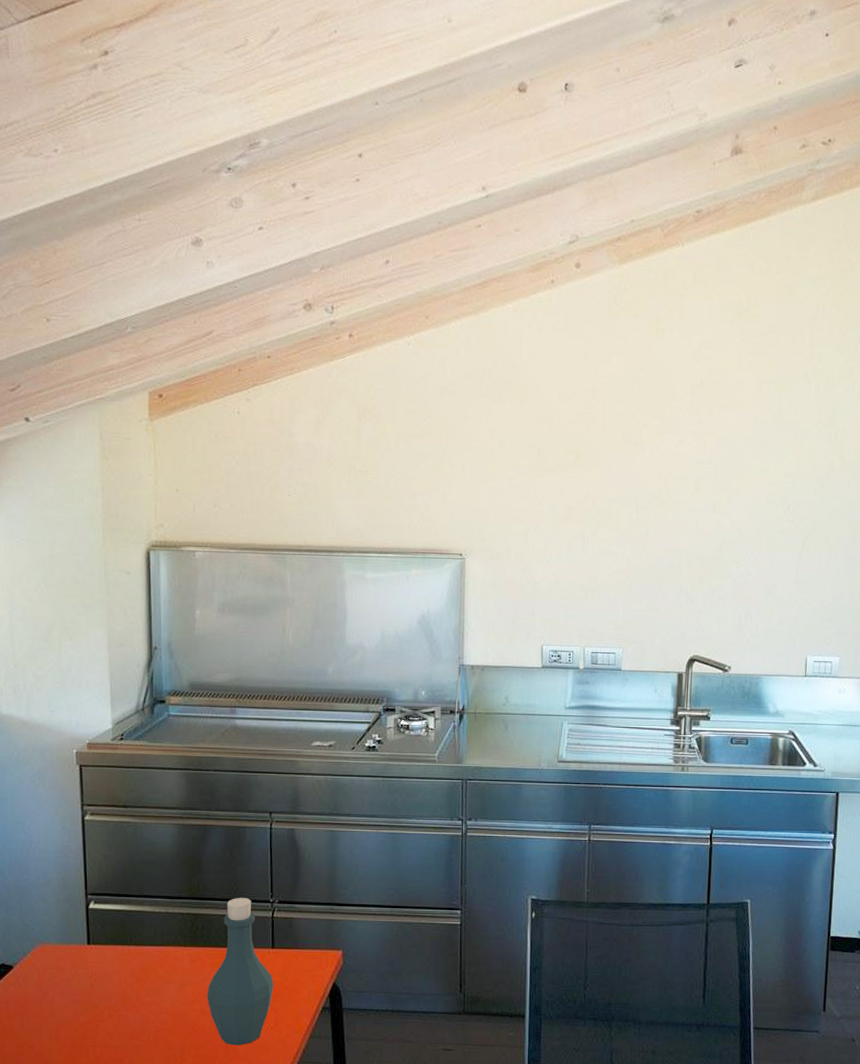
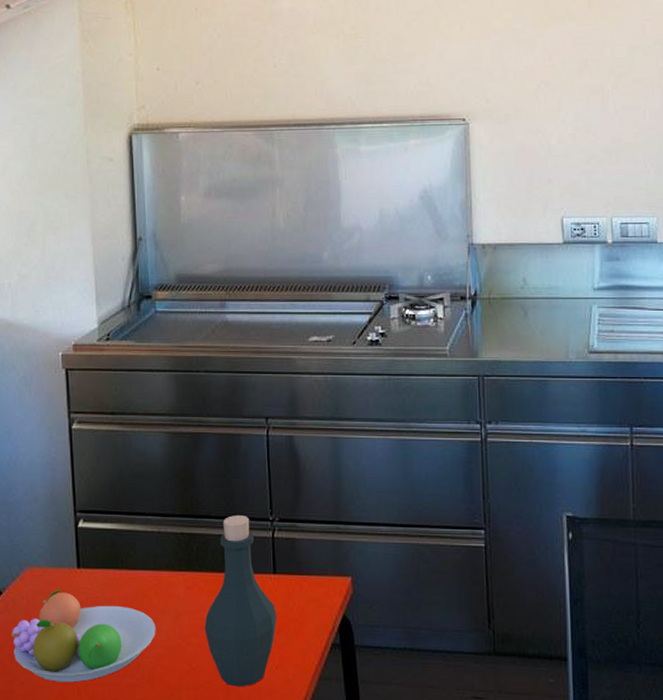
fruit bowl: none [21,964,161,1045] -> present [11,590,156,683]

